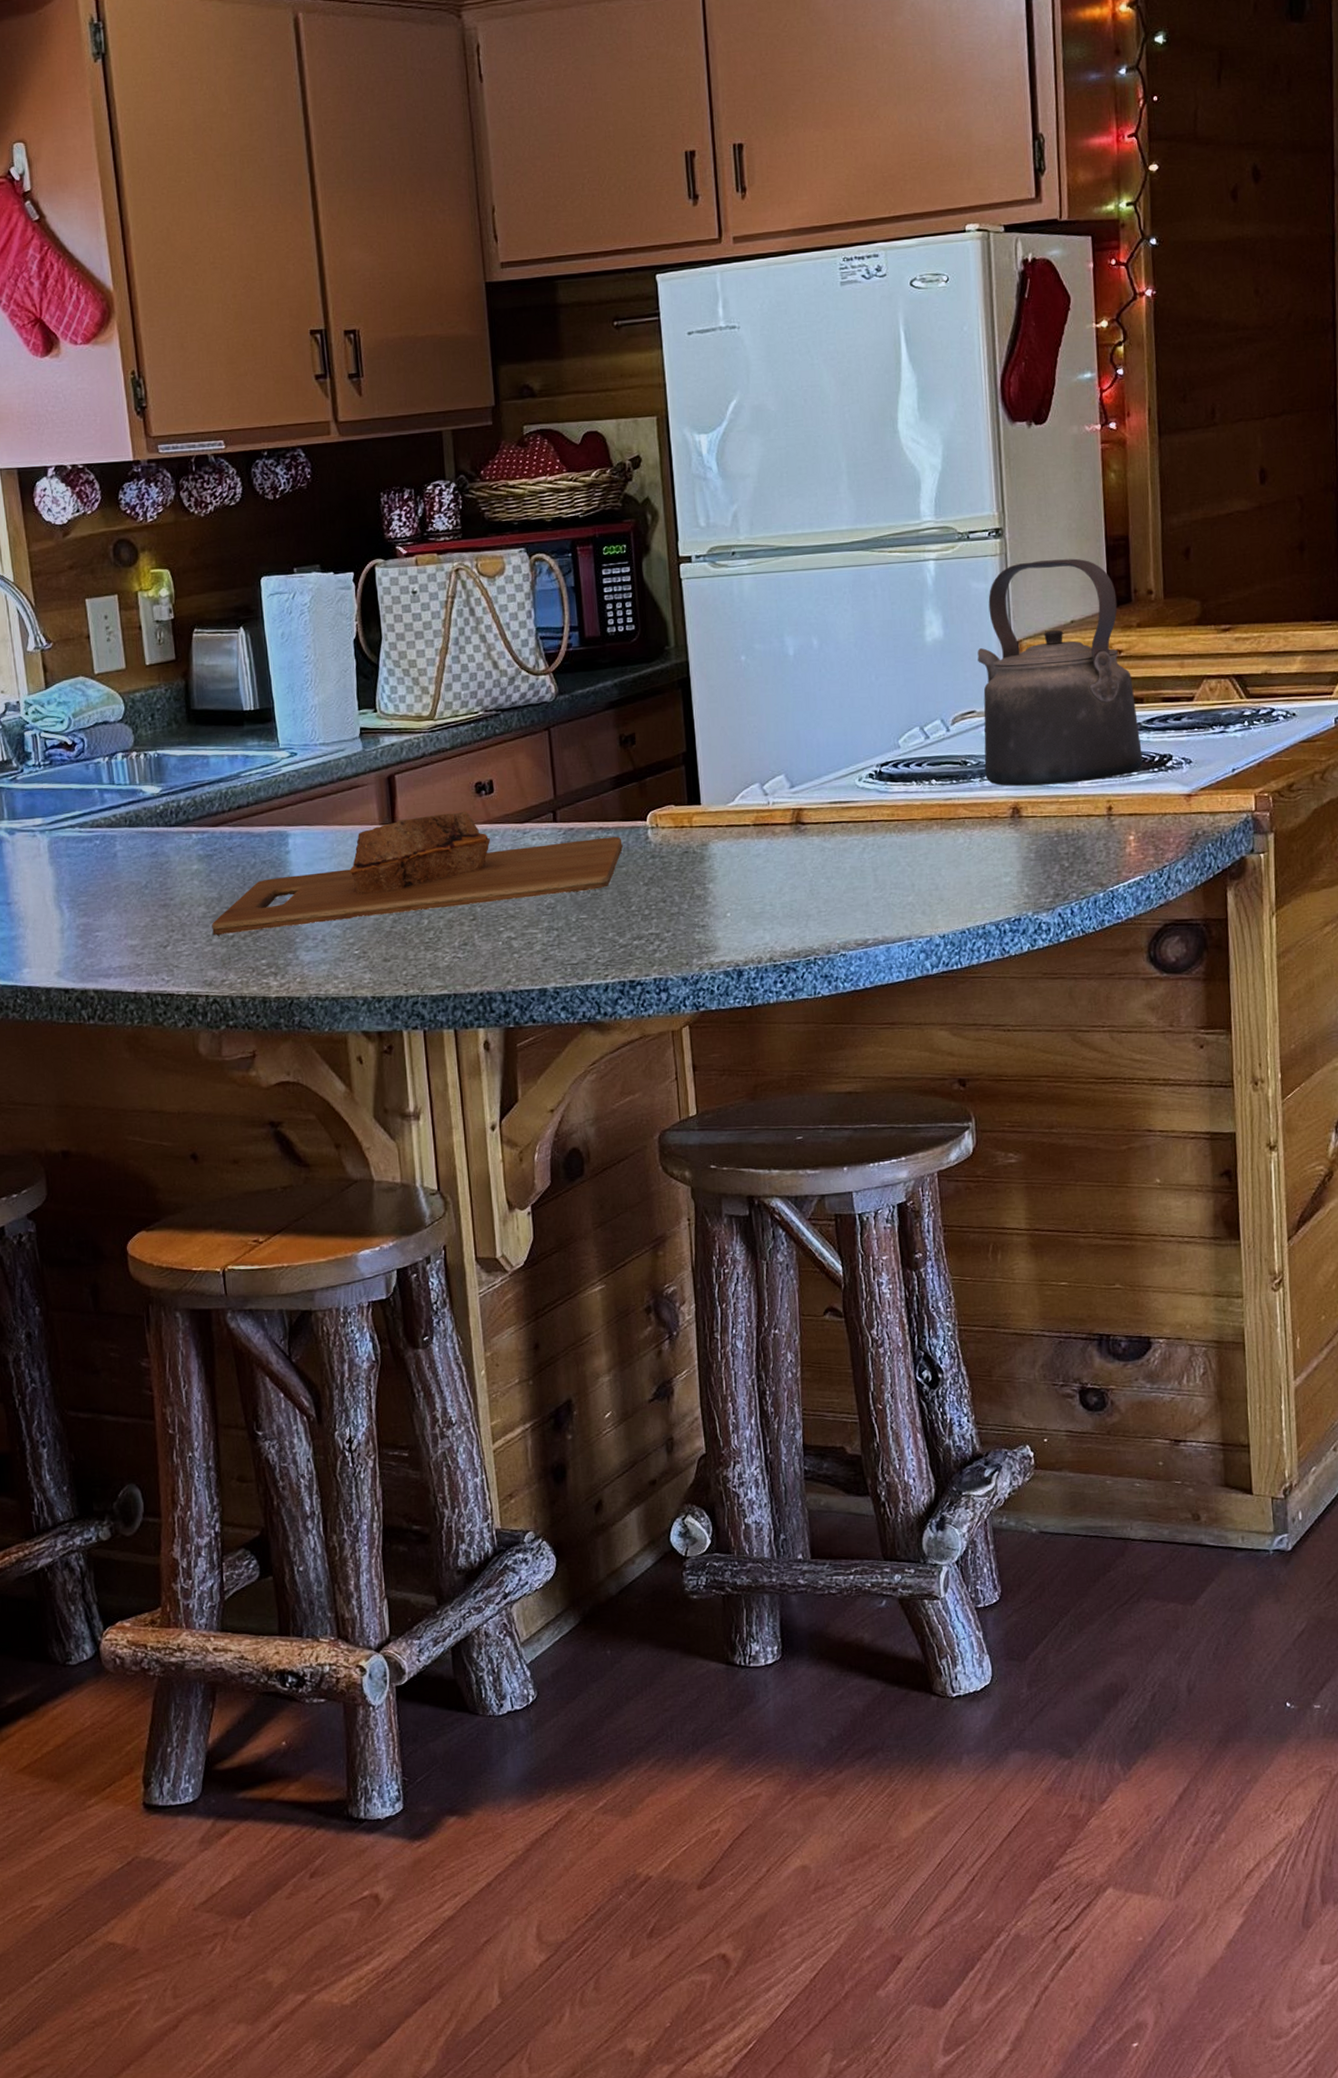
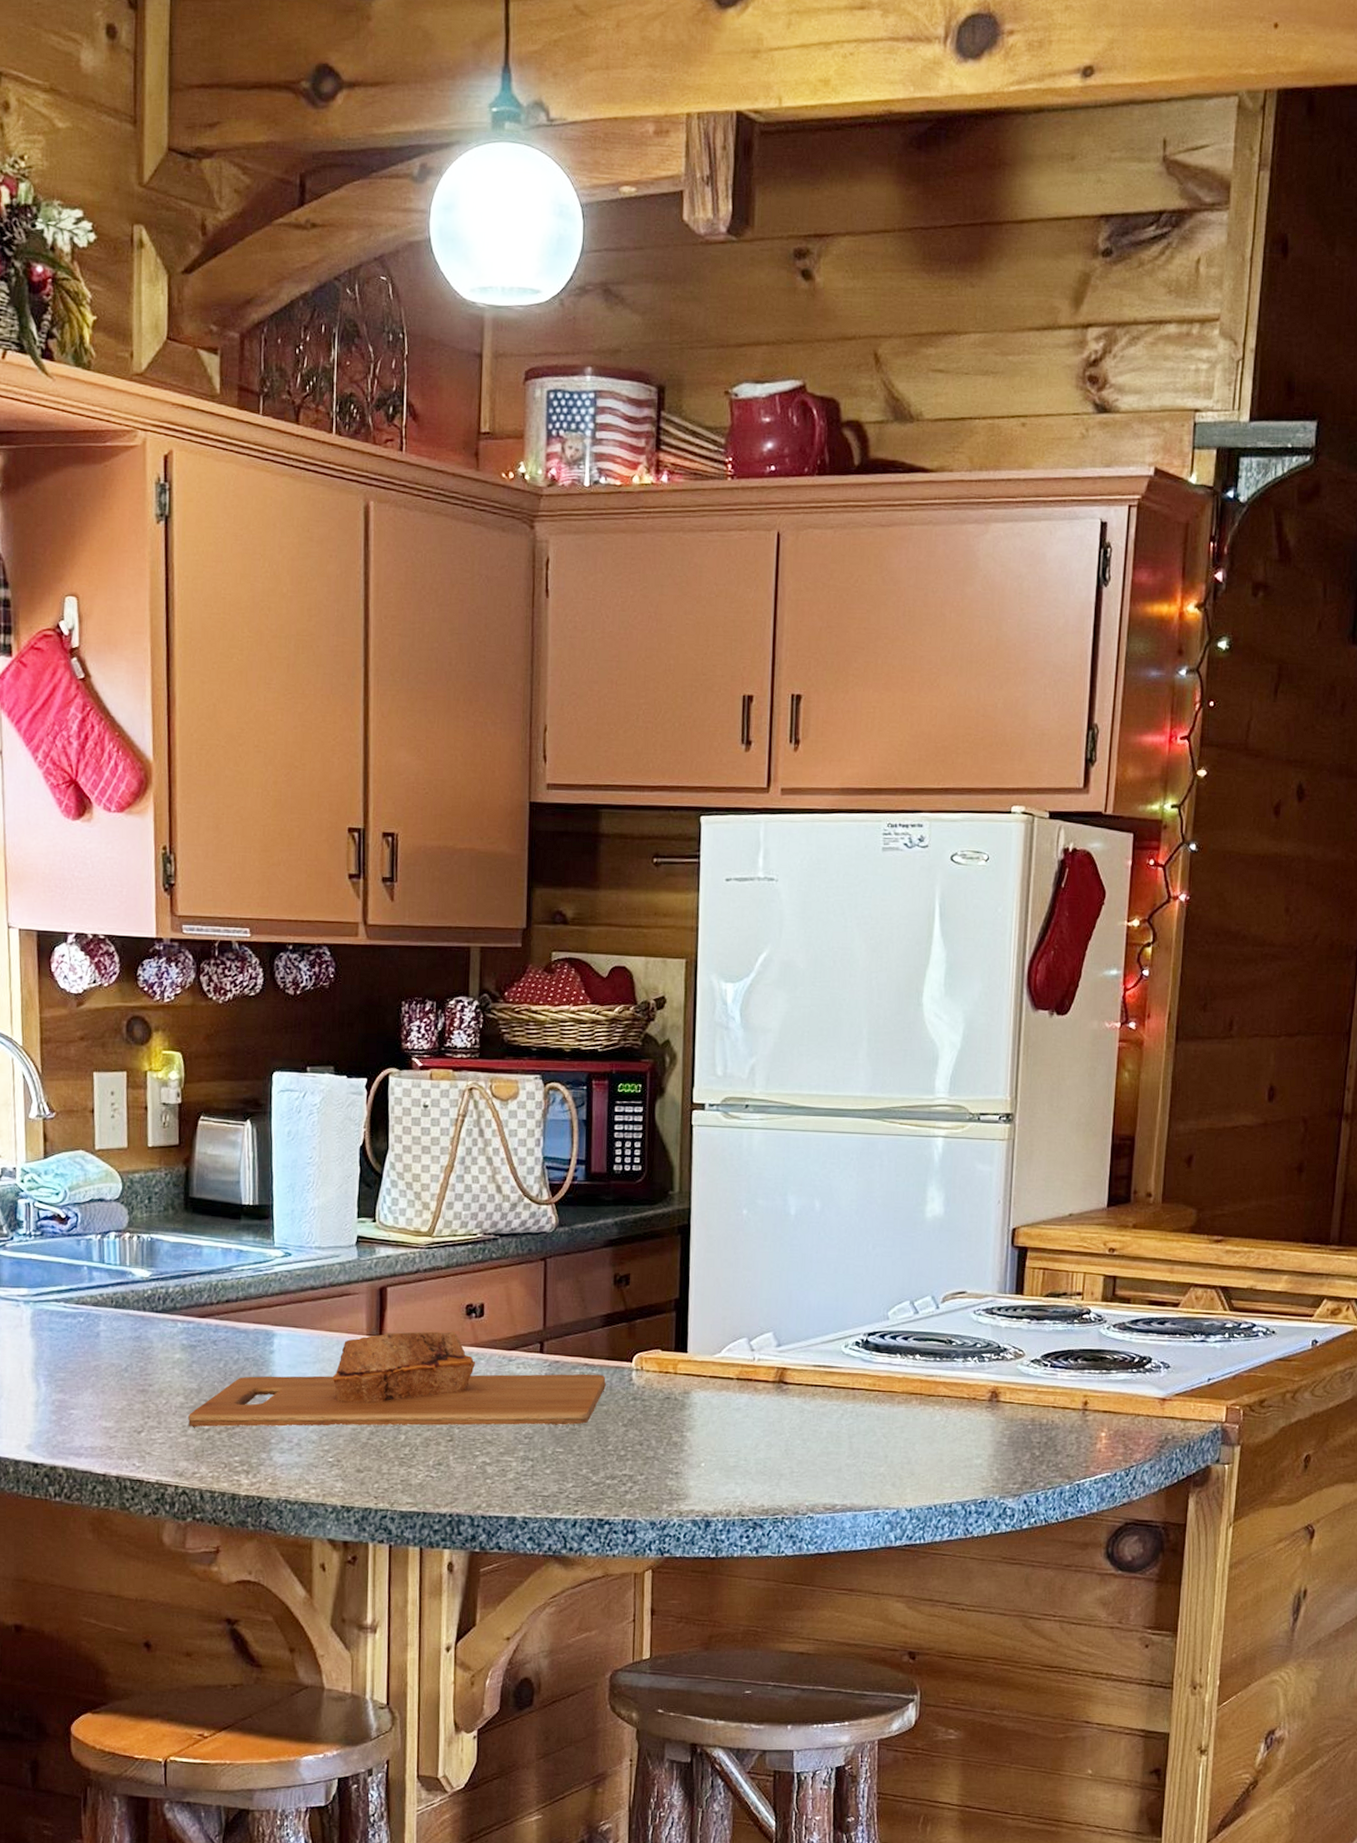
kettle: present [977,558,1143,787] -> none [968,1150,1123,1375]

